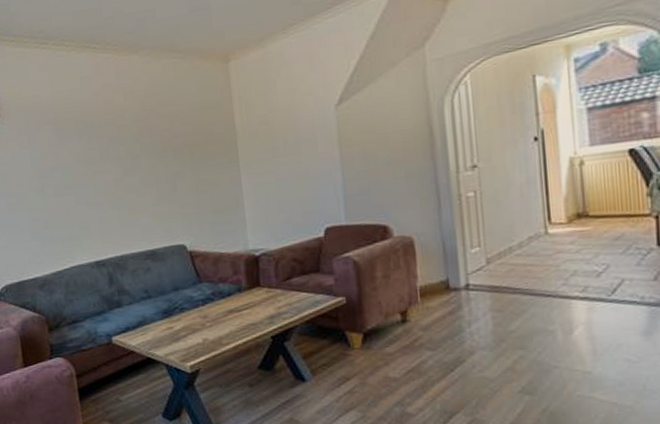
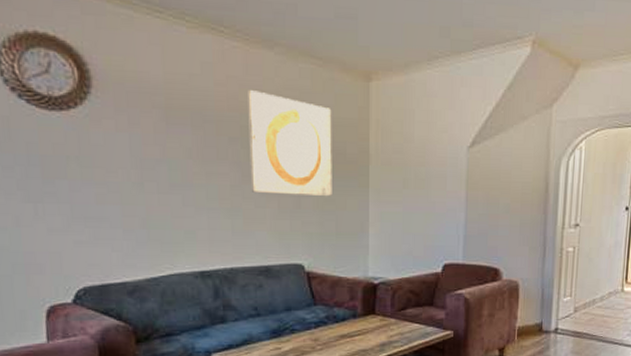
wall art: none [120,92,205,184] -> present [248,90,332,197]

